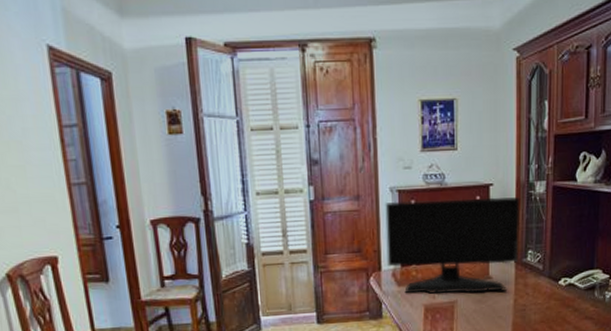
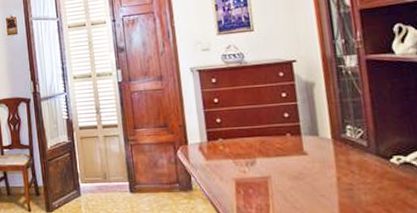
computer monitor: present [385,197,521,295] -> none [187,72,336,169]

